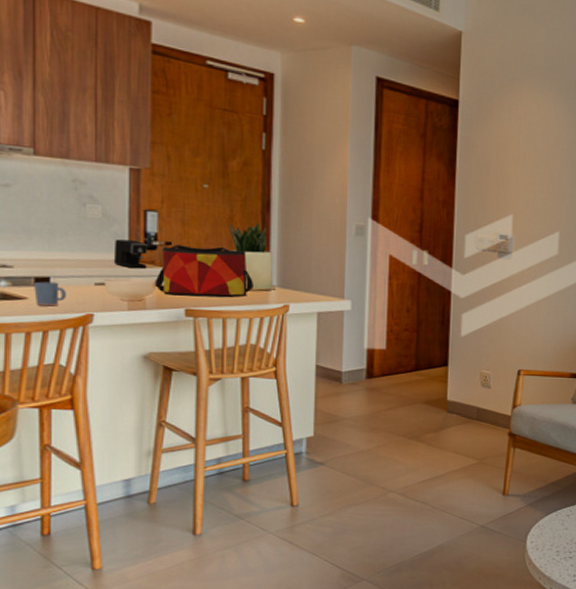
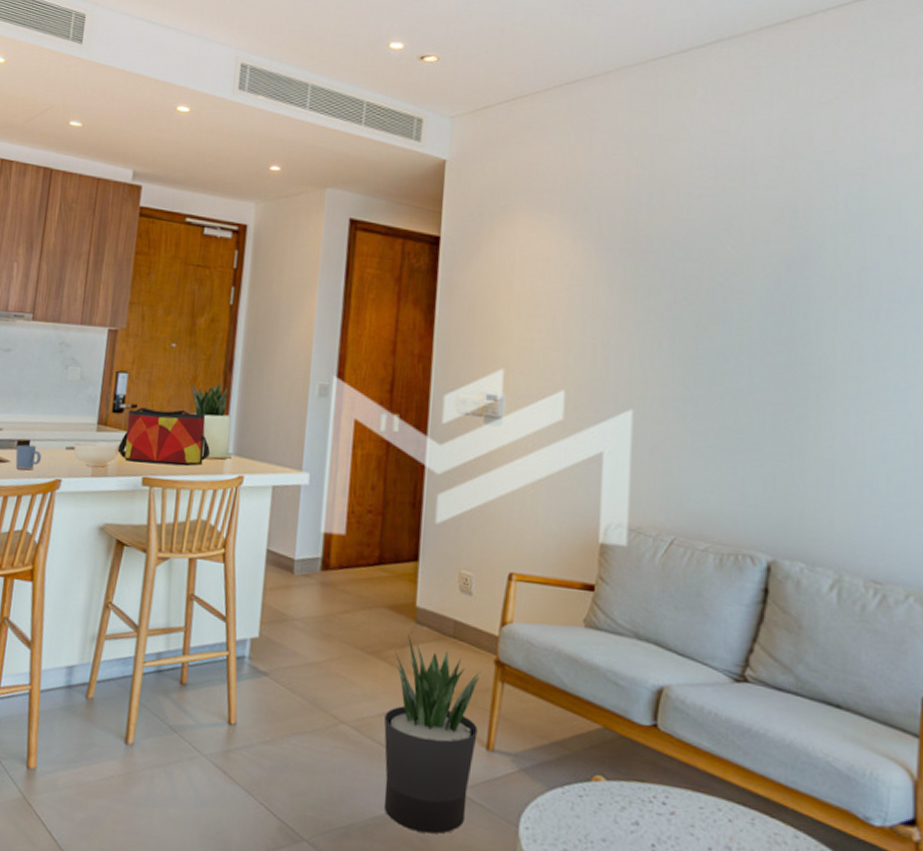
coffee maker: present [113,239,155,269] -> none [84,401,120,433]
planter: none [424,422,498,558] -> present [383,635,481,834]

